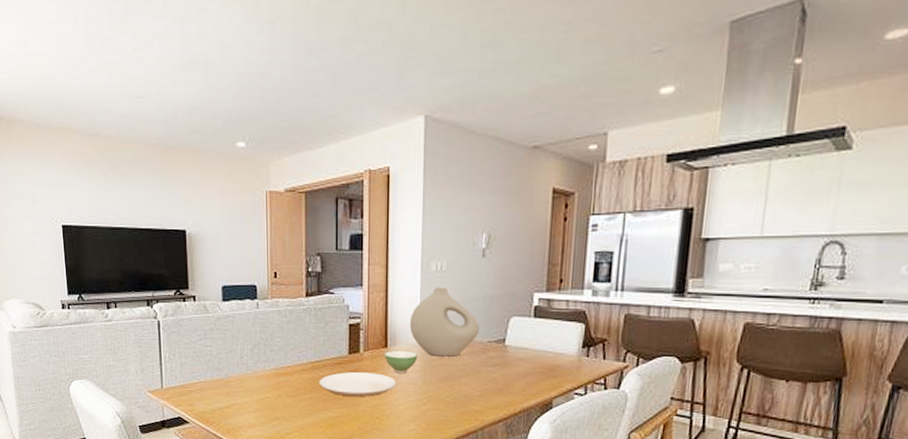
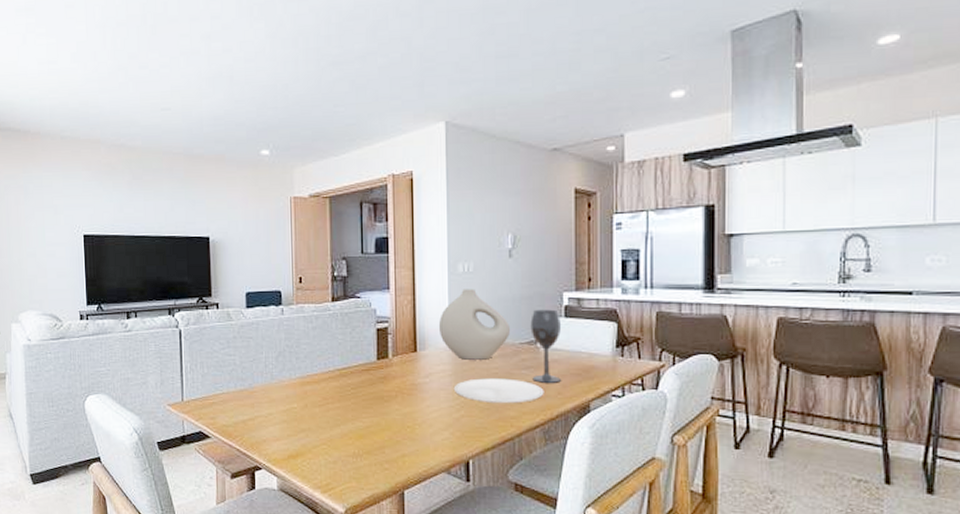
plate: present [319,371,397,397] -> none [347,378,428,405]
bowl: present [383,350,418,374] -> none [413,354,449,379]
plate: none [421,374,509,399] -> present [453,378,544,404]
wine glass: none [498,309,531,380] -> present [530,309,562,383]

